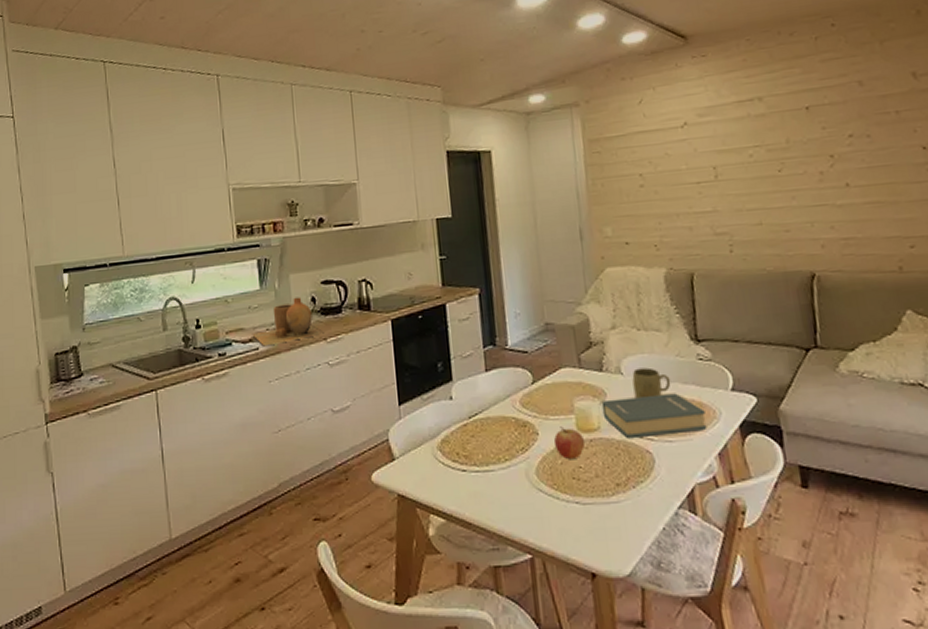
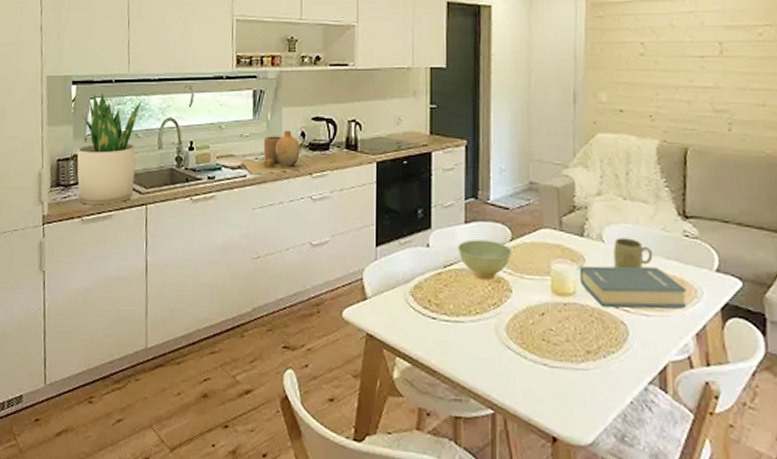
planter: none [76,279,141,398] -> present [77,94,142,206]
bowl: none [480,385,535,425] -> present [457,239,512,279]
fruit: present [554,426,586,459] -> none [528,287,559,320]

